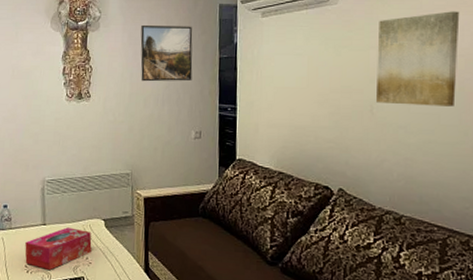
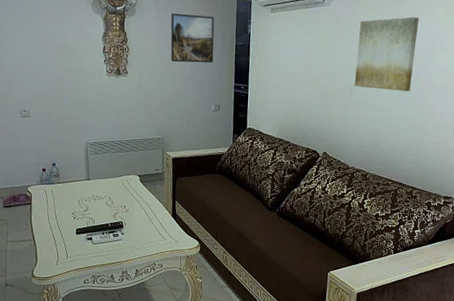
tissue box: present [25,227,92,270] -> none [72,182,129,216]

